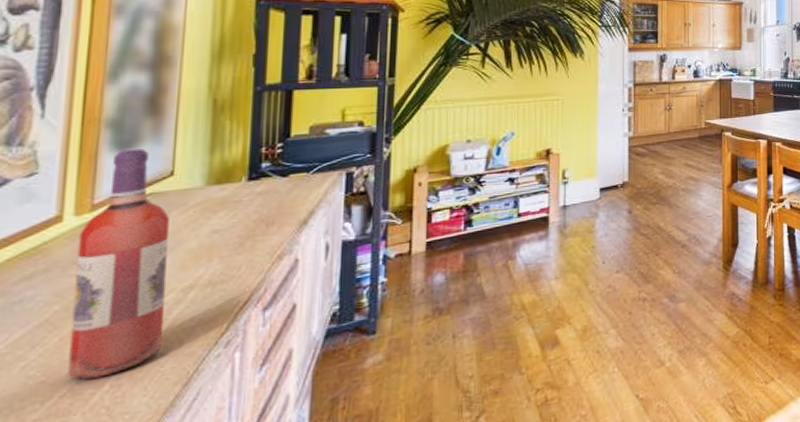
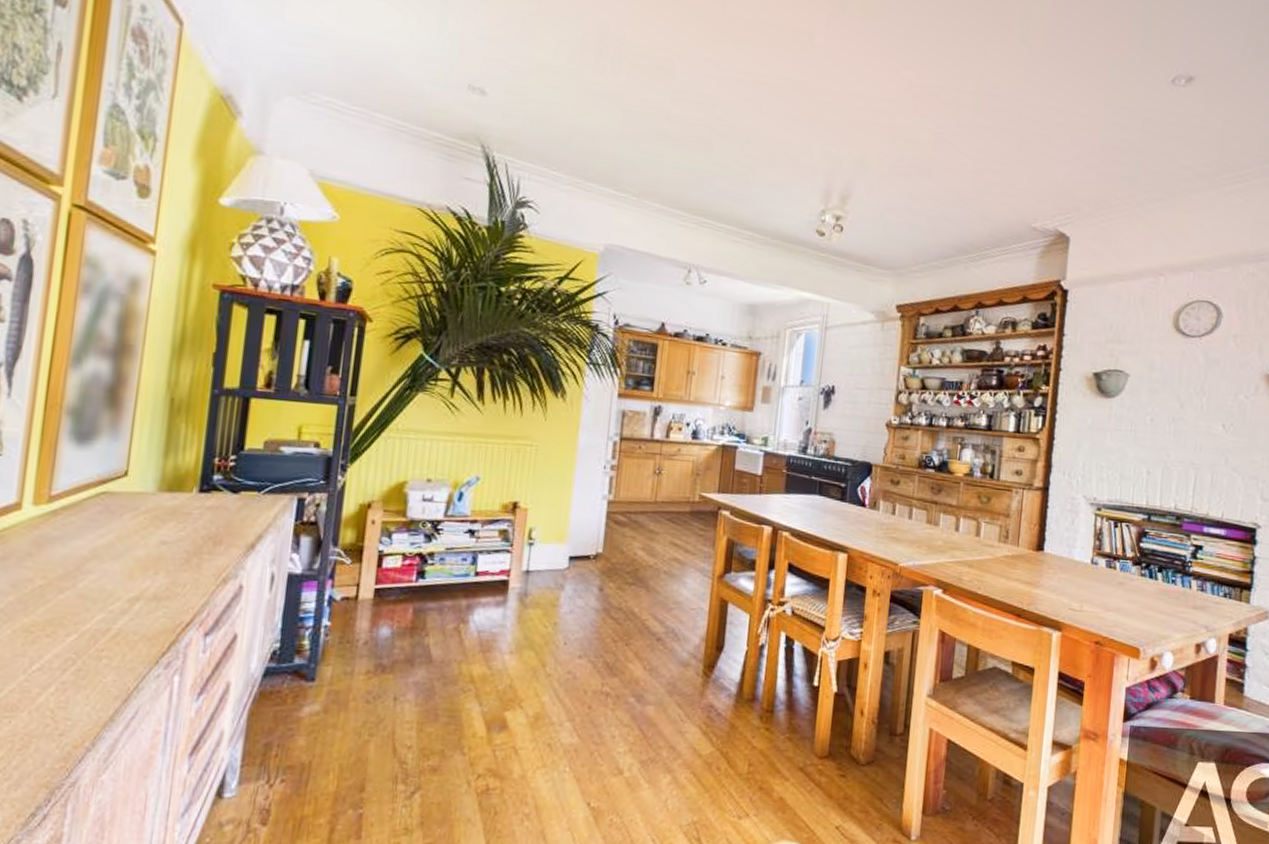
wine bottle: present [68,148,169,380] -> none [18,441,121,678]

